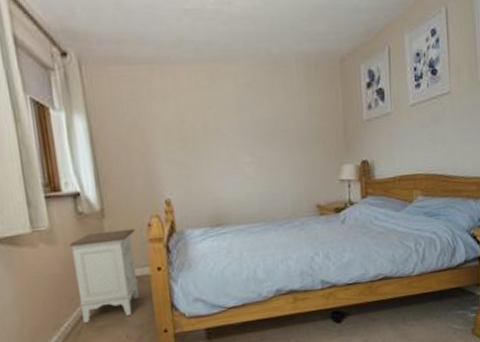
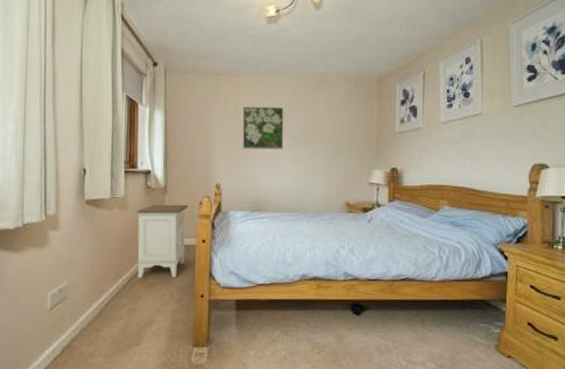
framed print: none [186,100,241,155] -> present [242,106,284,150]

